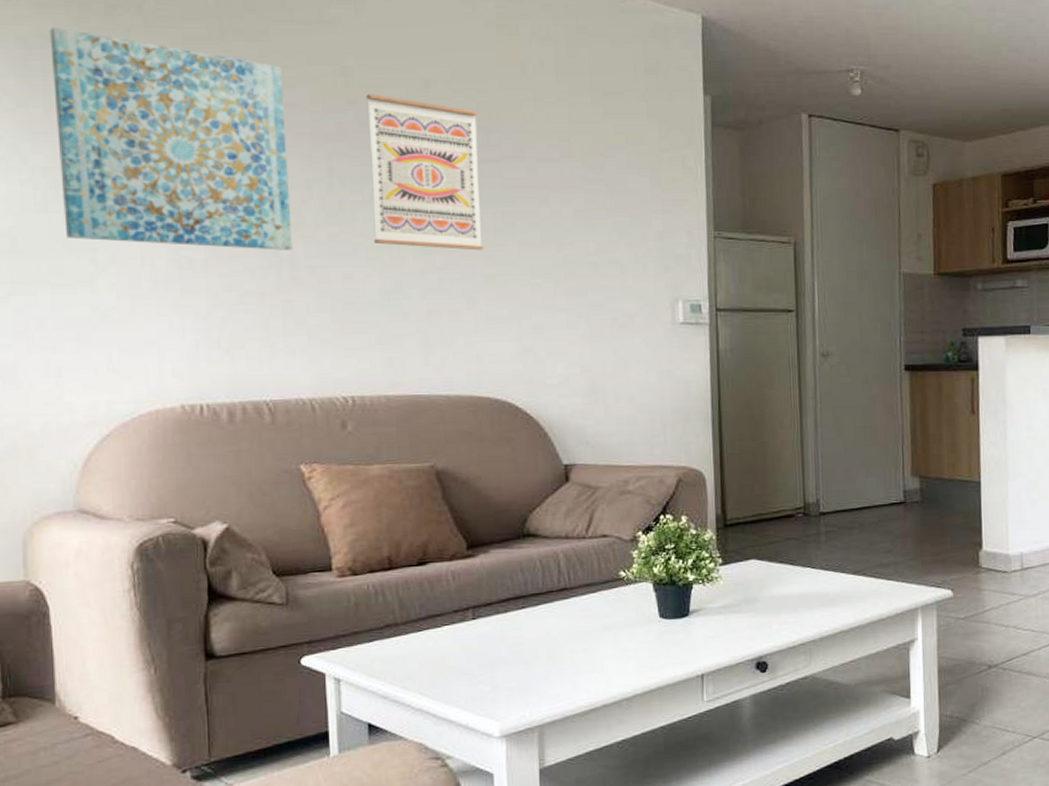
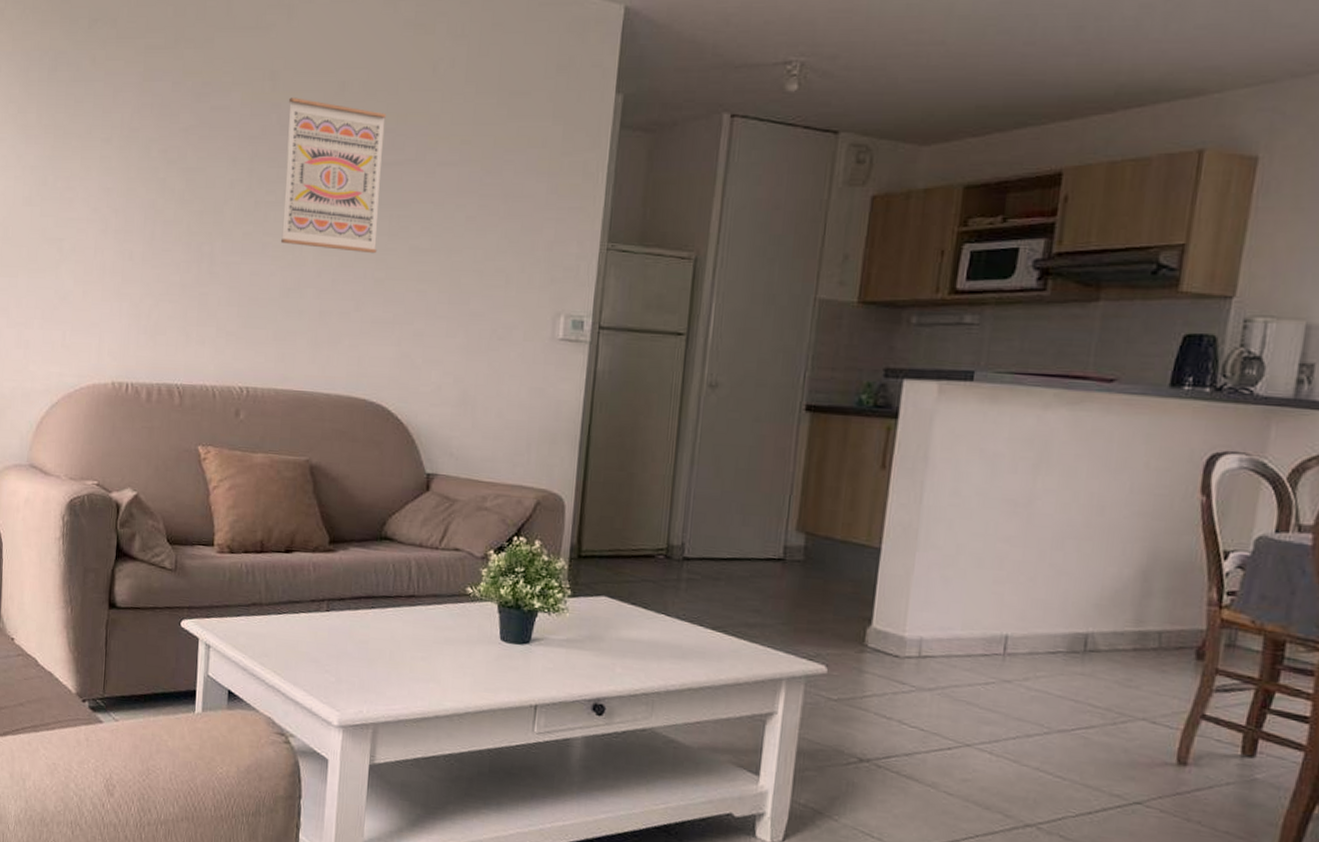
wall art: present [49,26,293,250] -> none [42,40,221,246]

